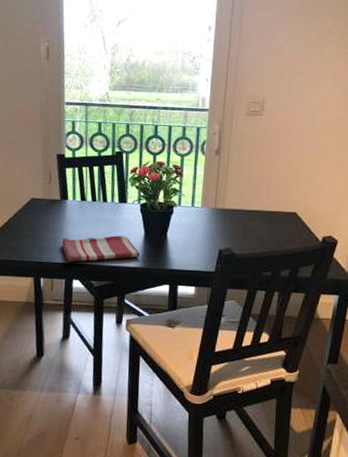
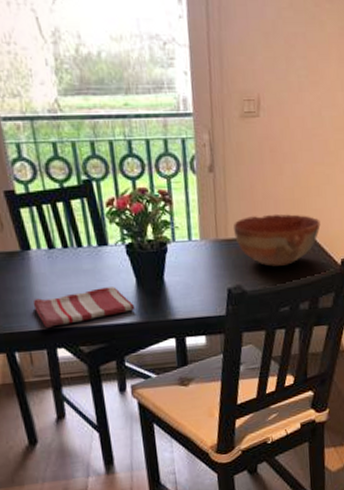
bowl: none [230,192,306,237] -> present [234,213,321,267]

